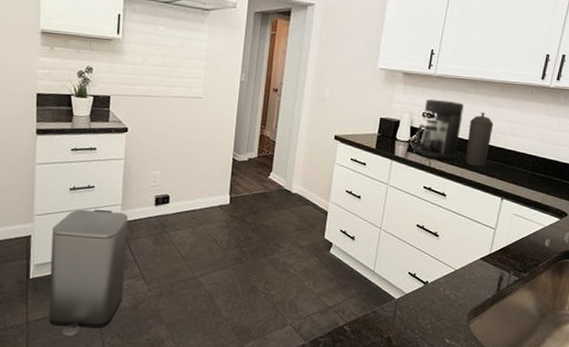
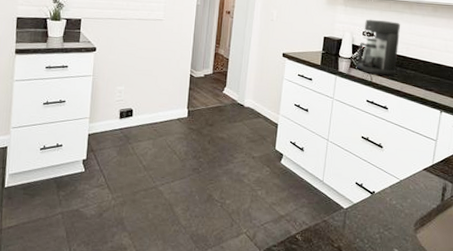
pedal bin: present [48,209,129,336] -> none [20,122,96,243]
canister: present [466,112,494,168] -> none [405,31,429,82]

